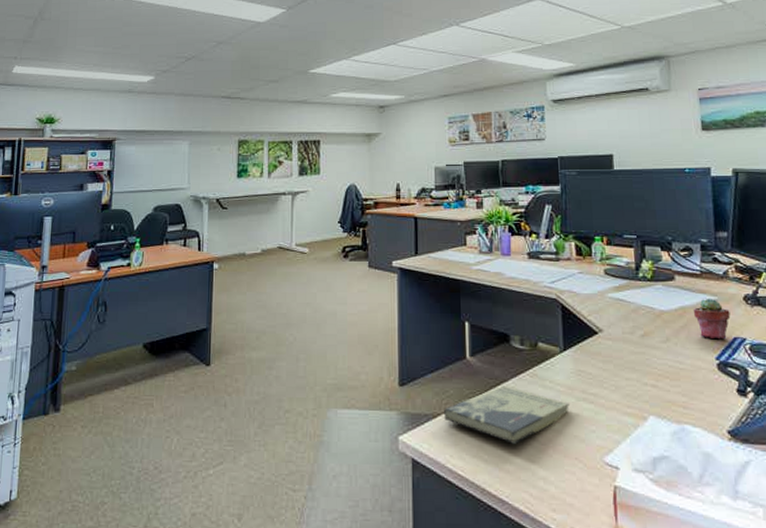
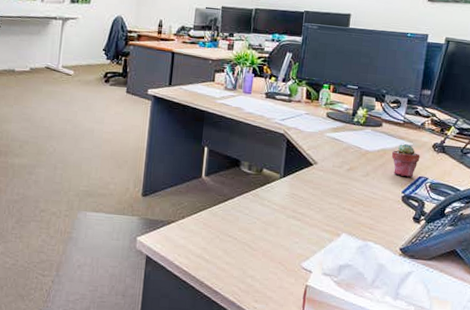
book: present [443,385,569,444] -> none [176,201,281,249]

